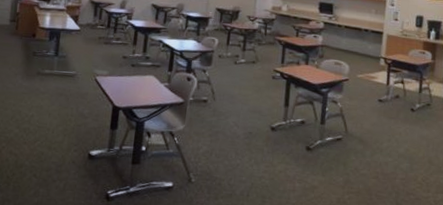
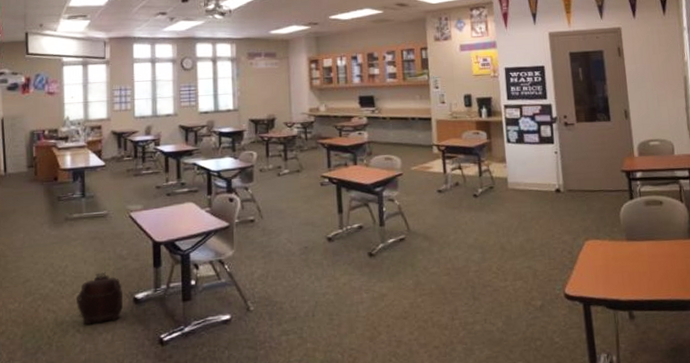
backpack: none [36,126,80,172] -> present [77,272,124,325]

